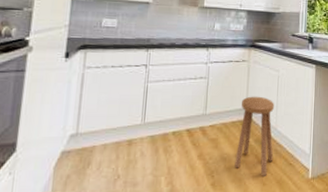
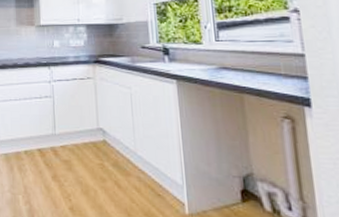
stool: present [234,96,274,176] -> none [92,116,137,206]

